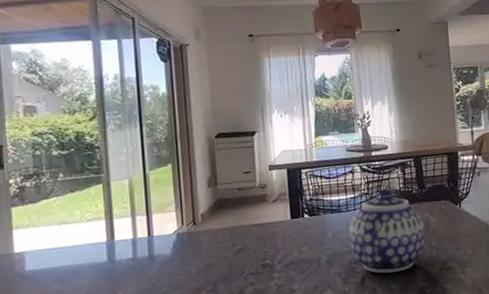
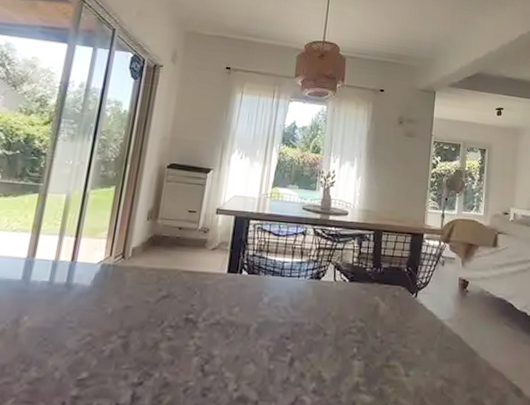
teapot: present [348,188,426,274] -> none [285,259,373,360]

